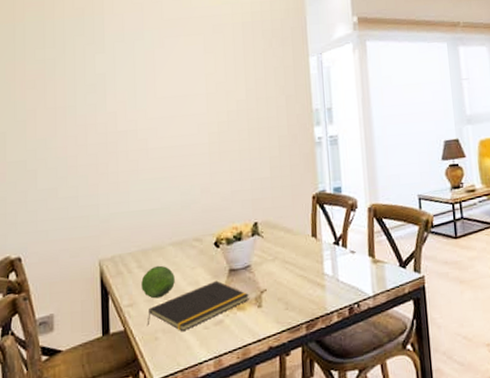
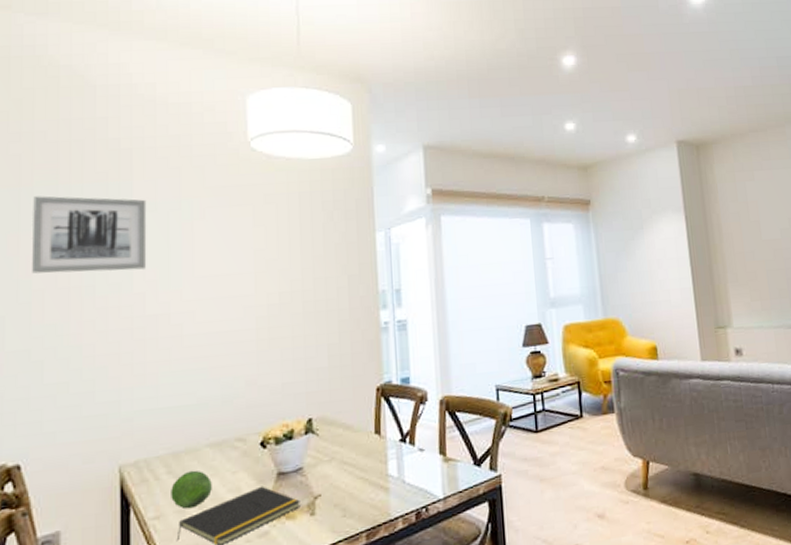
wall art: none [25,29,117,96] -> present [32,196,147,274]

